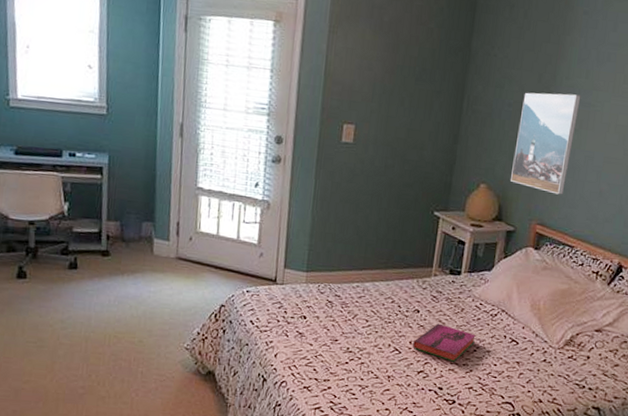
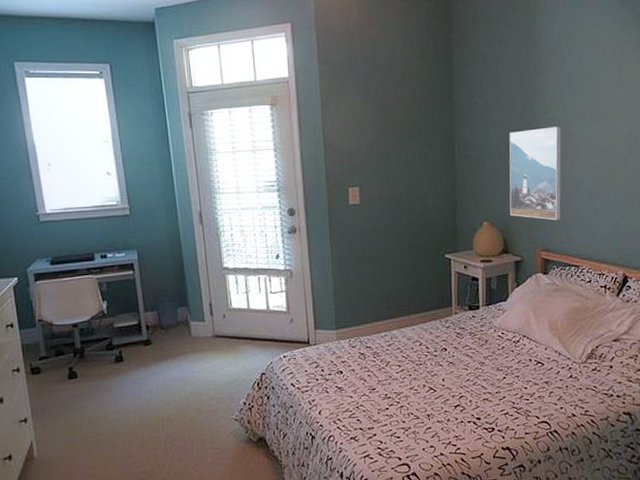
hardback book: present [413,323,476,362] -> none [446,357,503,392]

